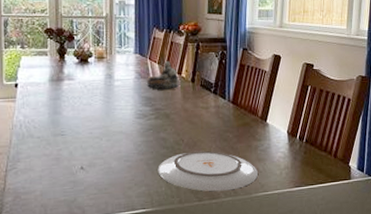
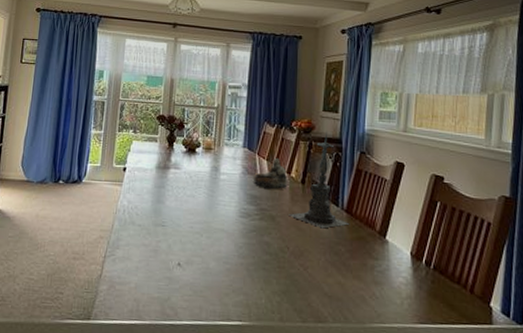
plate: present [157,150,258,192] -> none [258,262,373,315]
candle holder: none [180,32,236,120] -> present [287,131,350,229]

